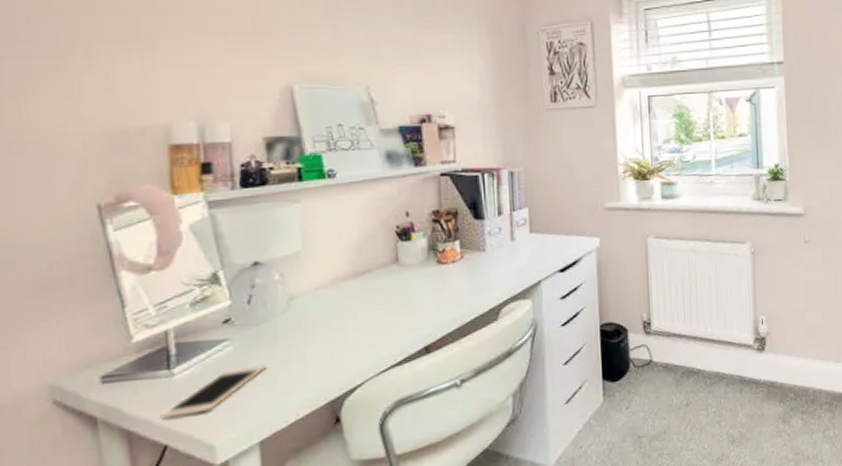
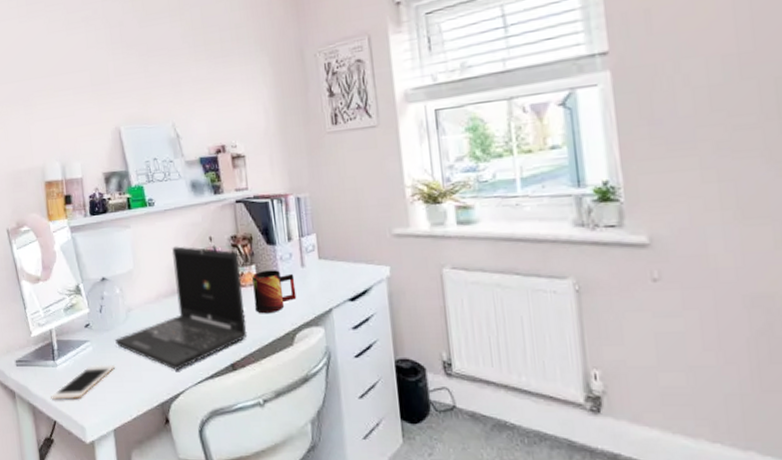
laptop: none [269,222,446,361] -> present [115,246,248,370]
mug: none [455,245,504,291] -> present [252,270,297,314]

